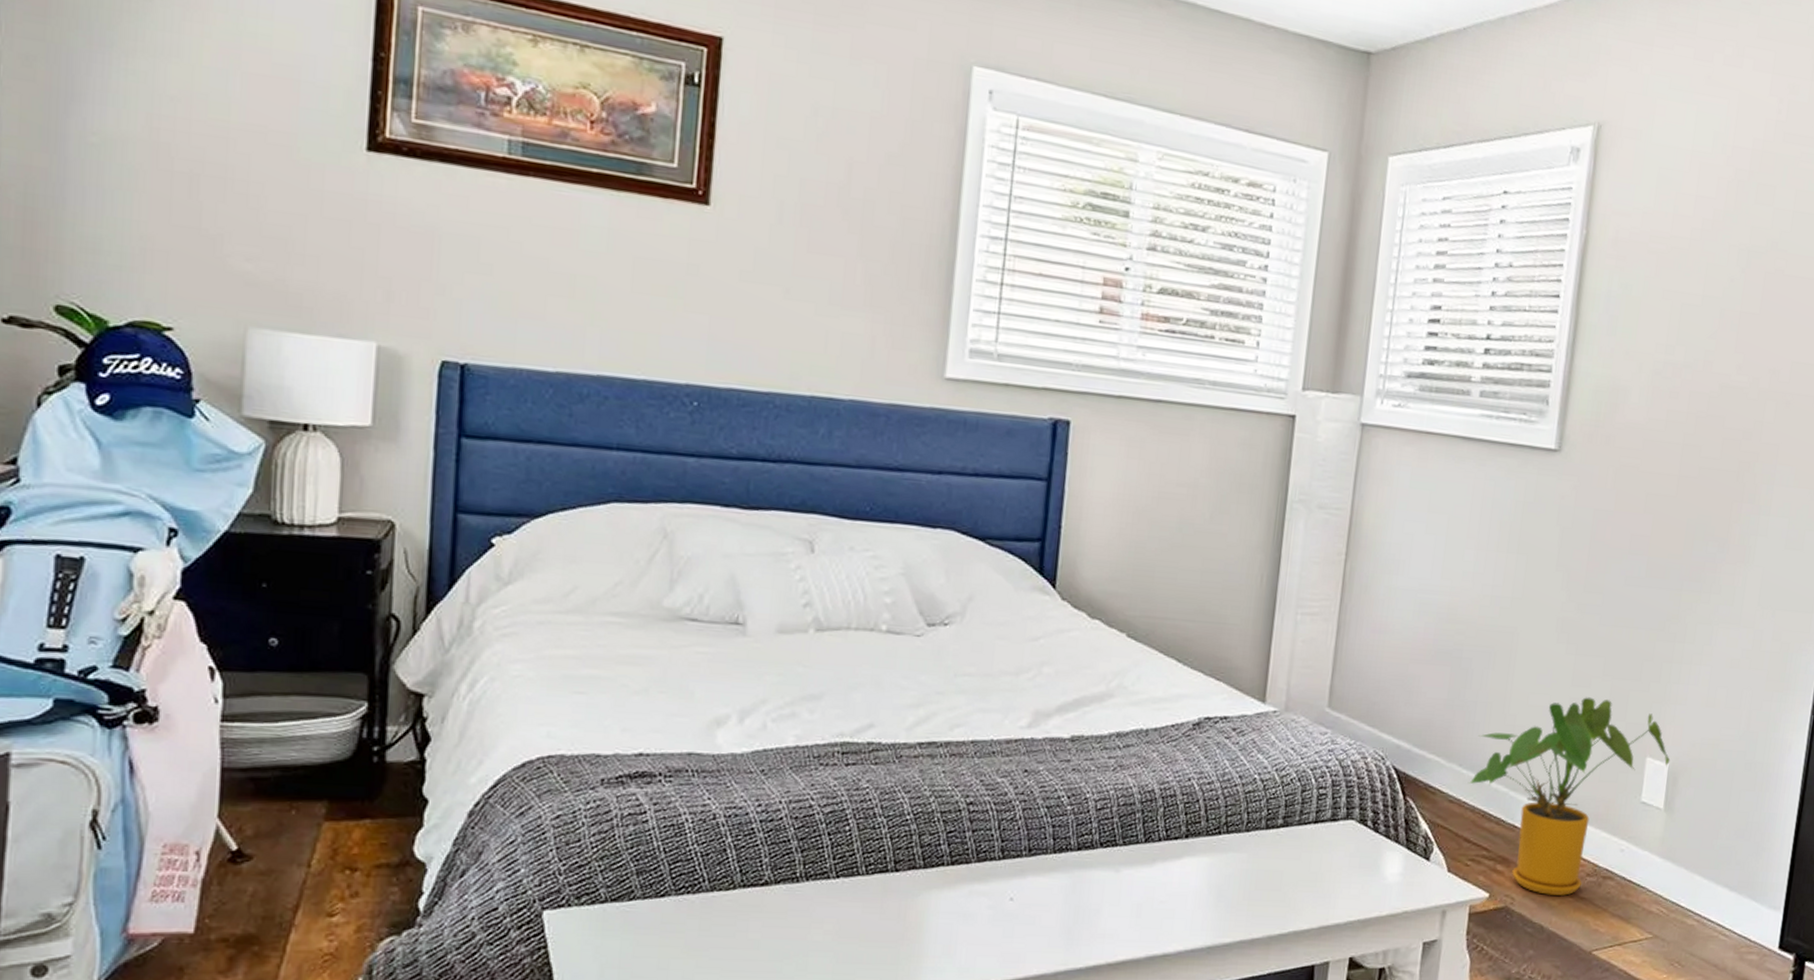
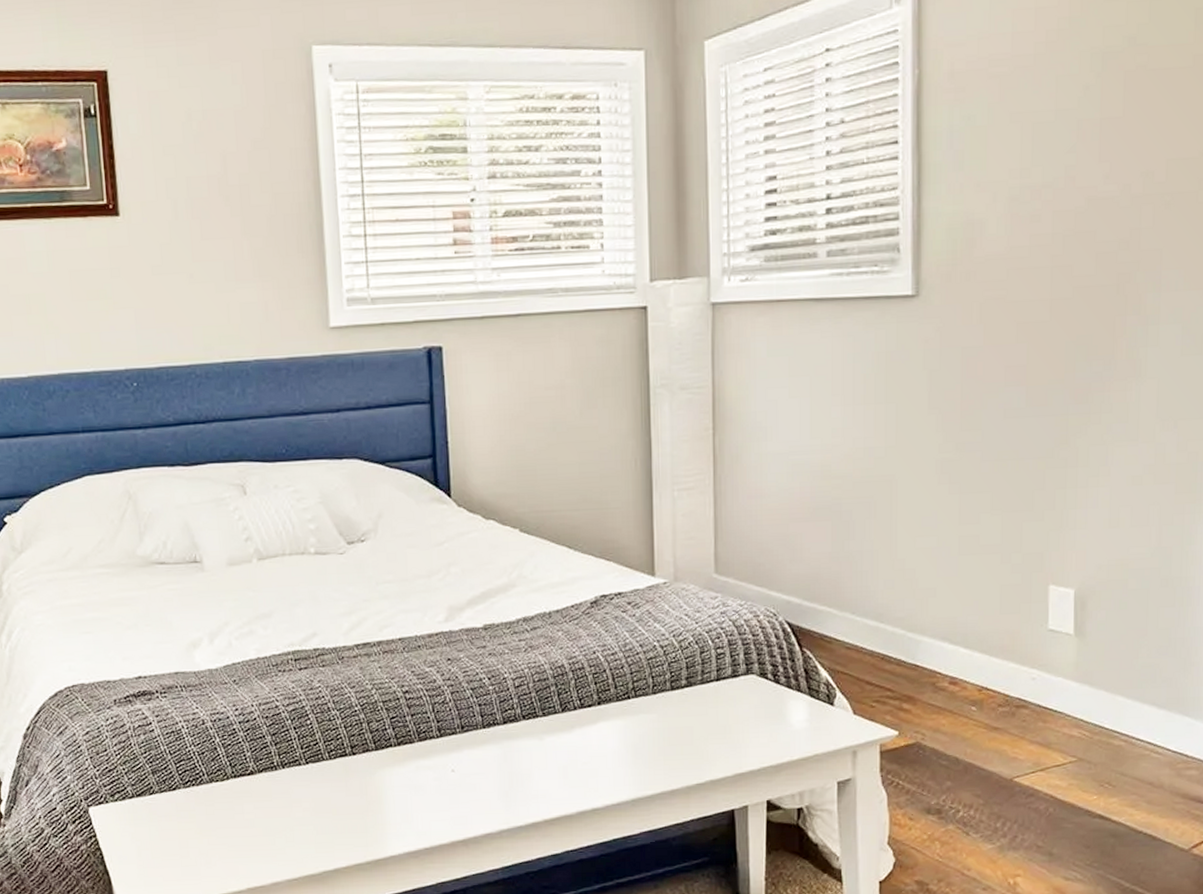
house plant: present [1467,697,1671,896] -> none [863,533,1076,728]

